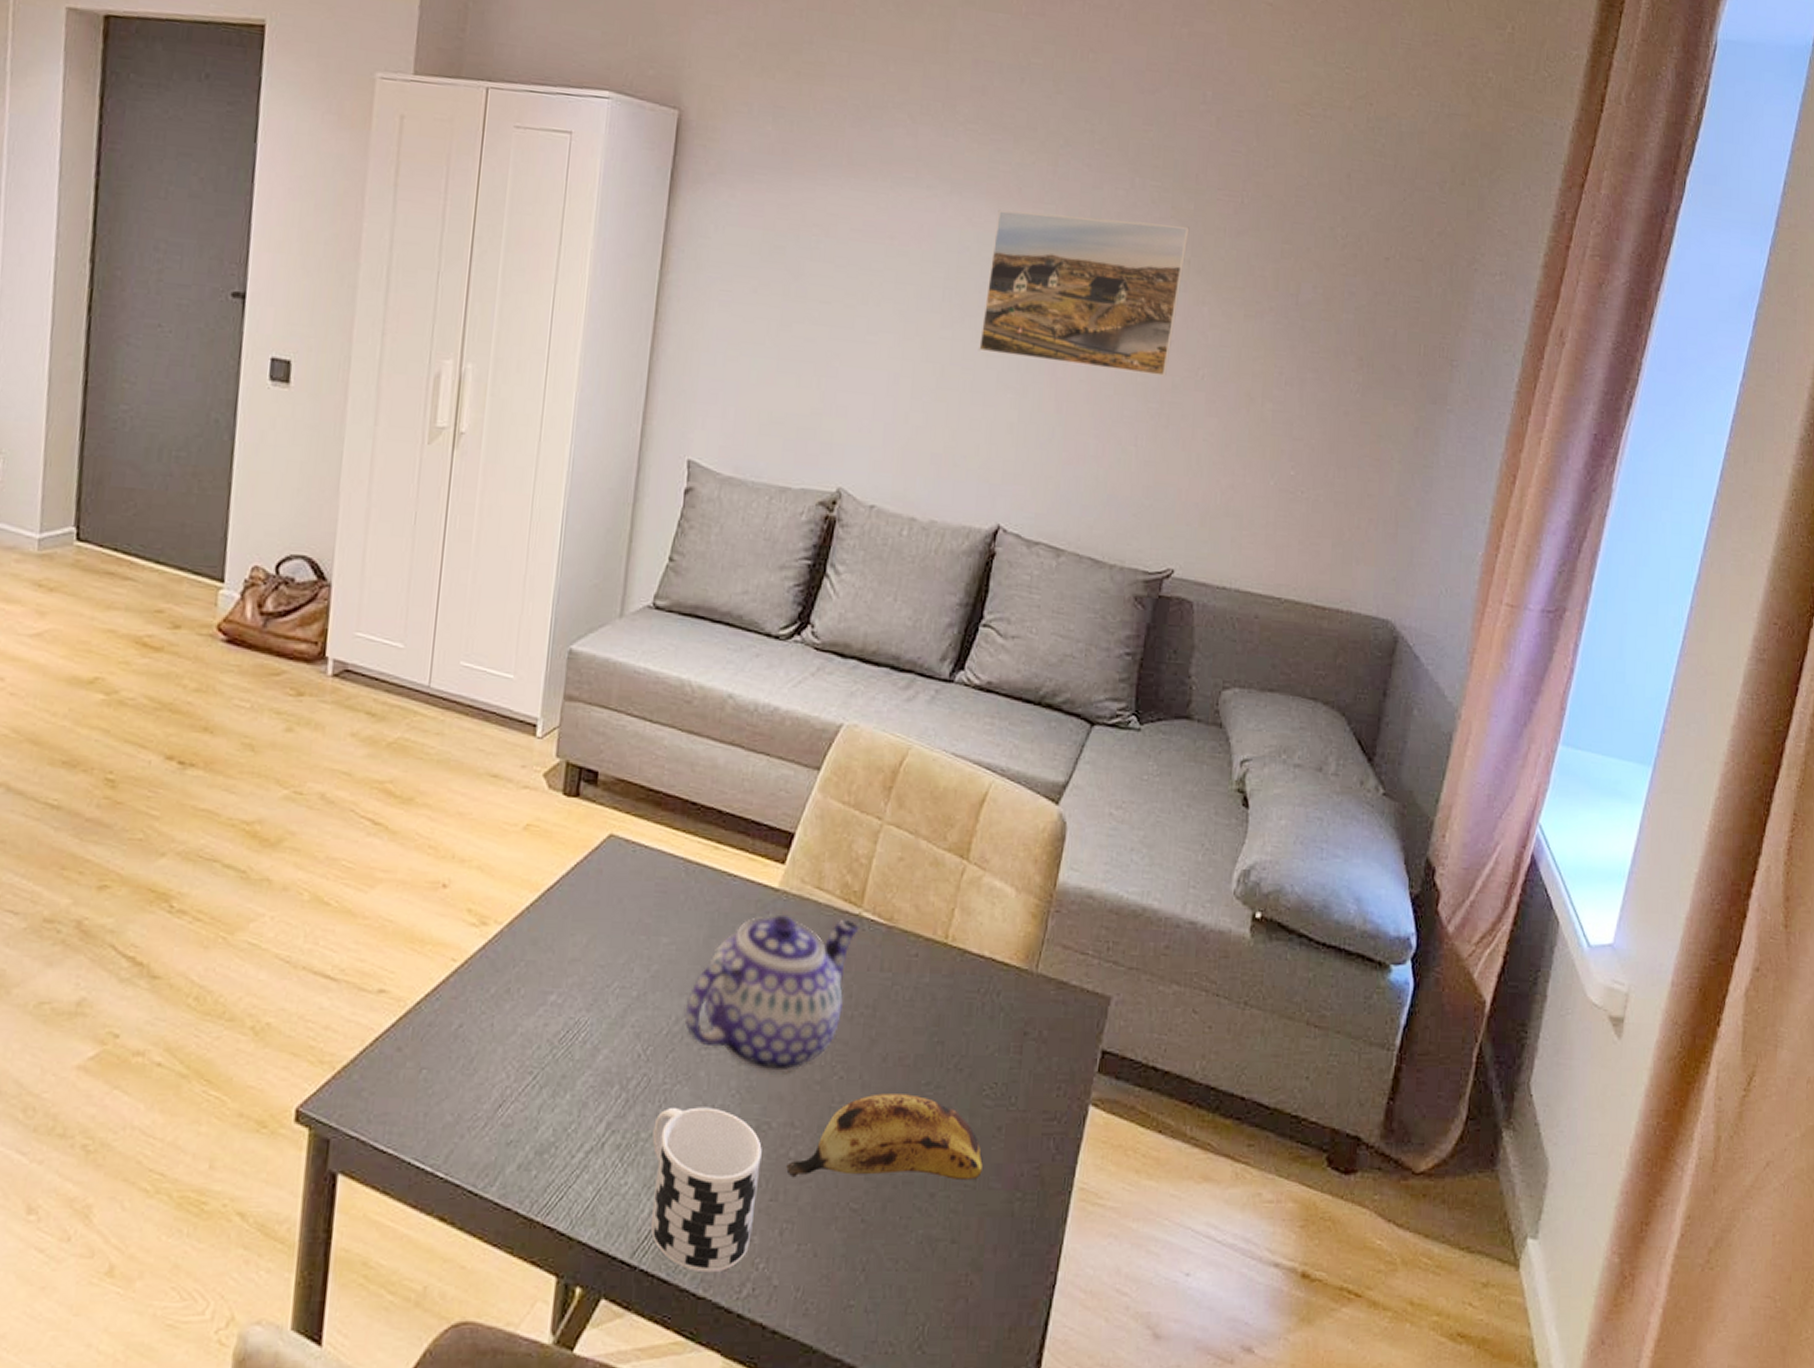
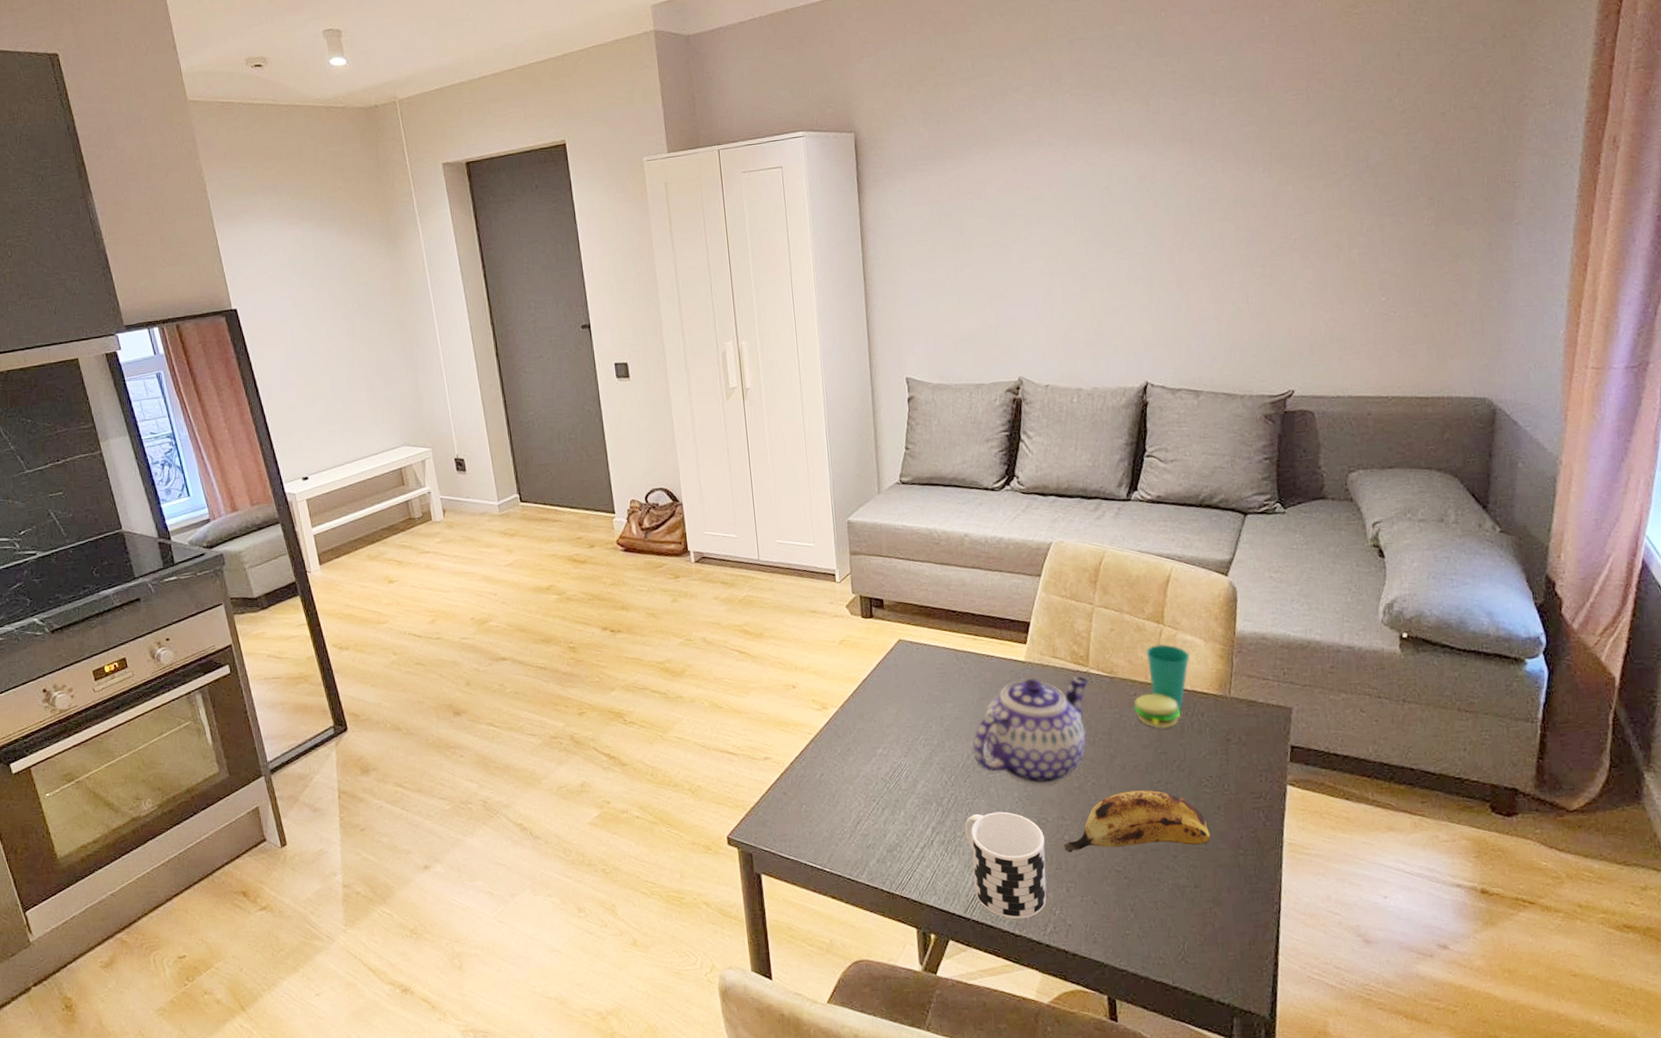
cup: none [911,887,994,1008] -> present [1133,644,1190,729]
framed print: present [978,209,1190,377] -> none [1107,127,1267,258]

